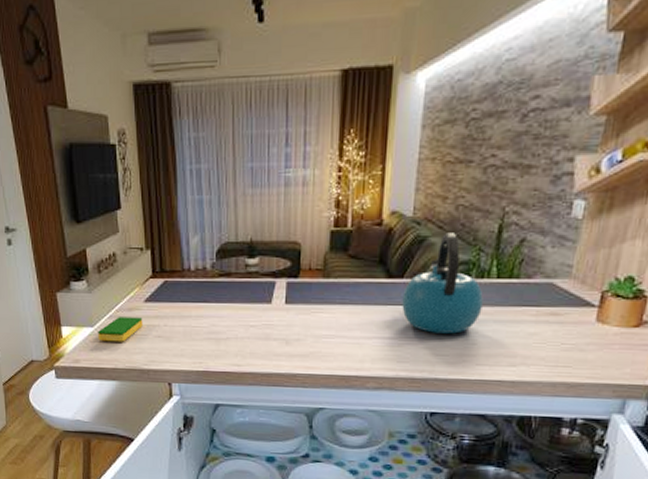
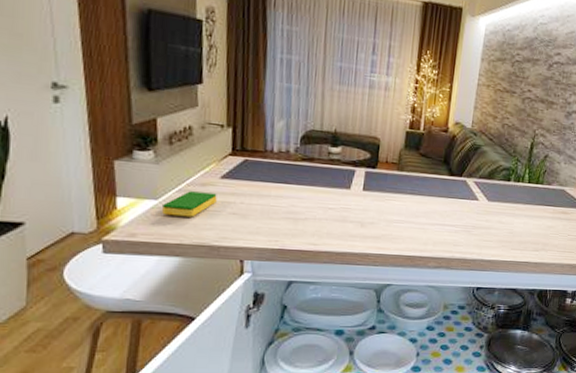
kettle: present [402,233,483,334] -> none [459,144,519,224]

